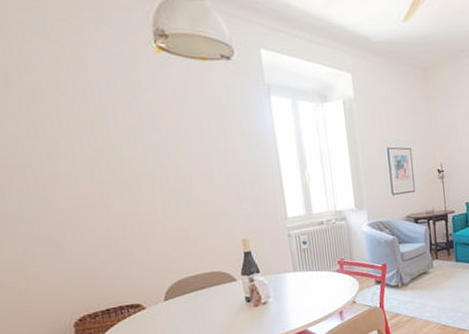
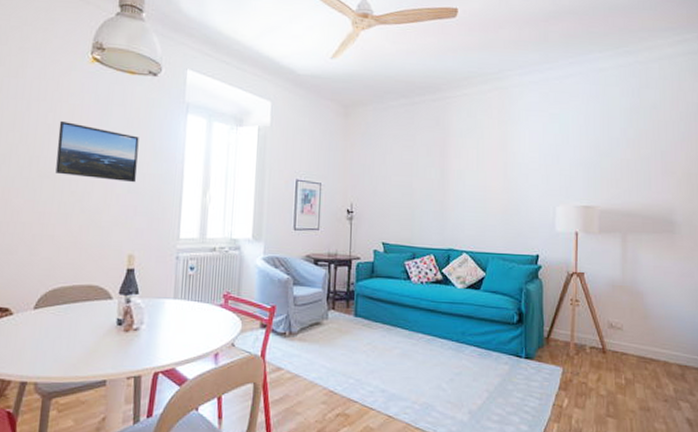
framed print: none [140,118,233,174] -> present [55,120,139,183]

